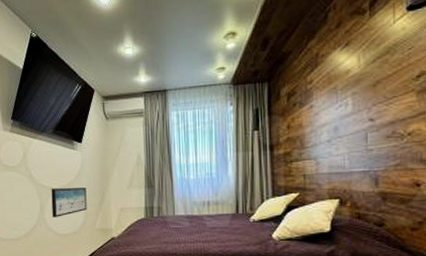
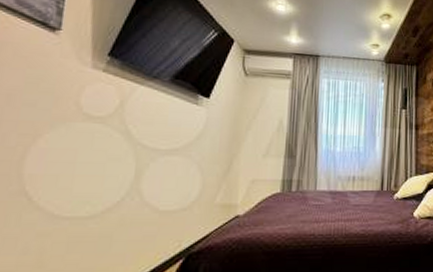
wall art: present [51,188,87,217] -> none [153,151,209,188]

